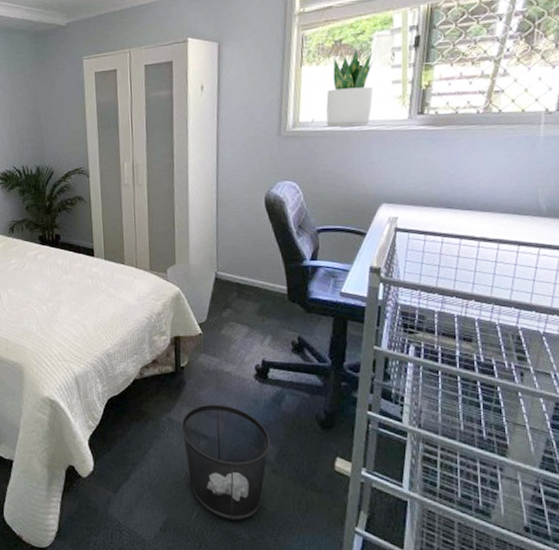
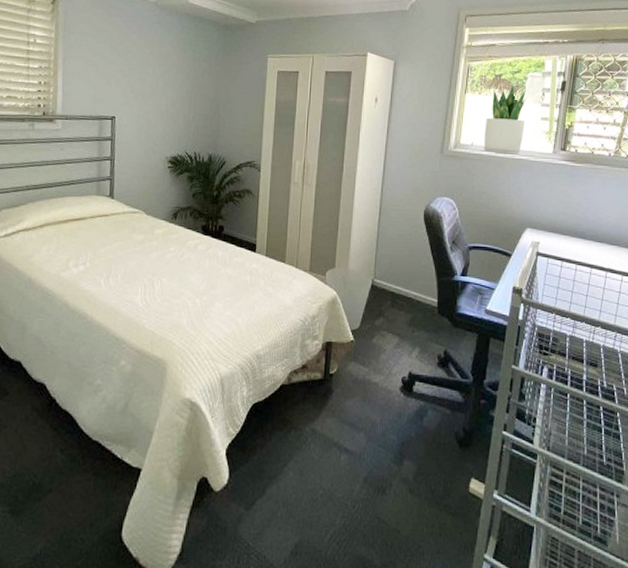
waste bin: present [181,404,270,520] -> none [324,415,410,544]

